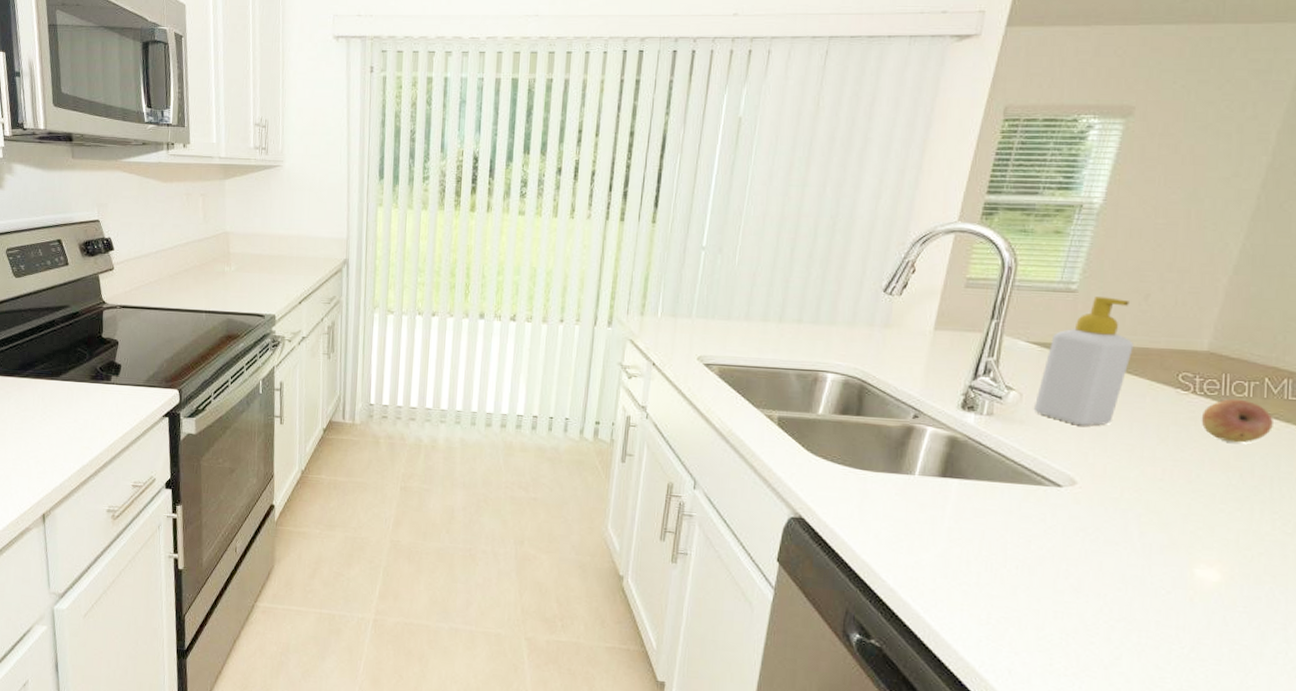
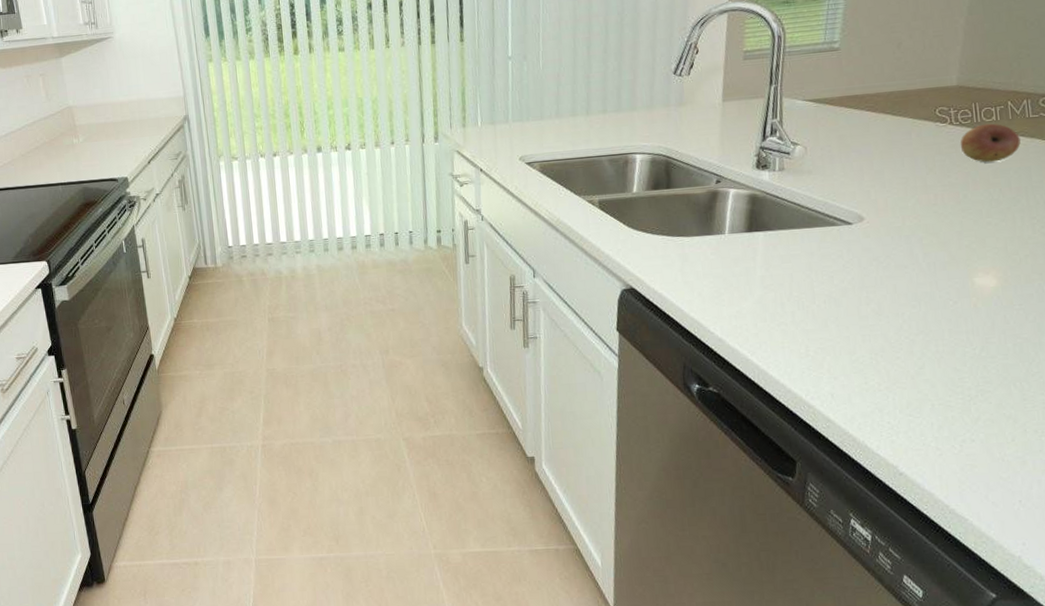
soap bottle: present [1033,297,1134,426] -> none [818,50,895,168]

